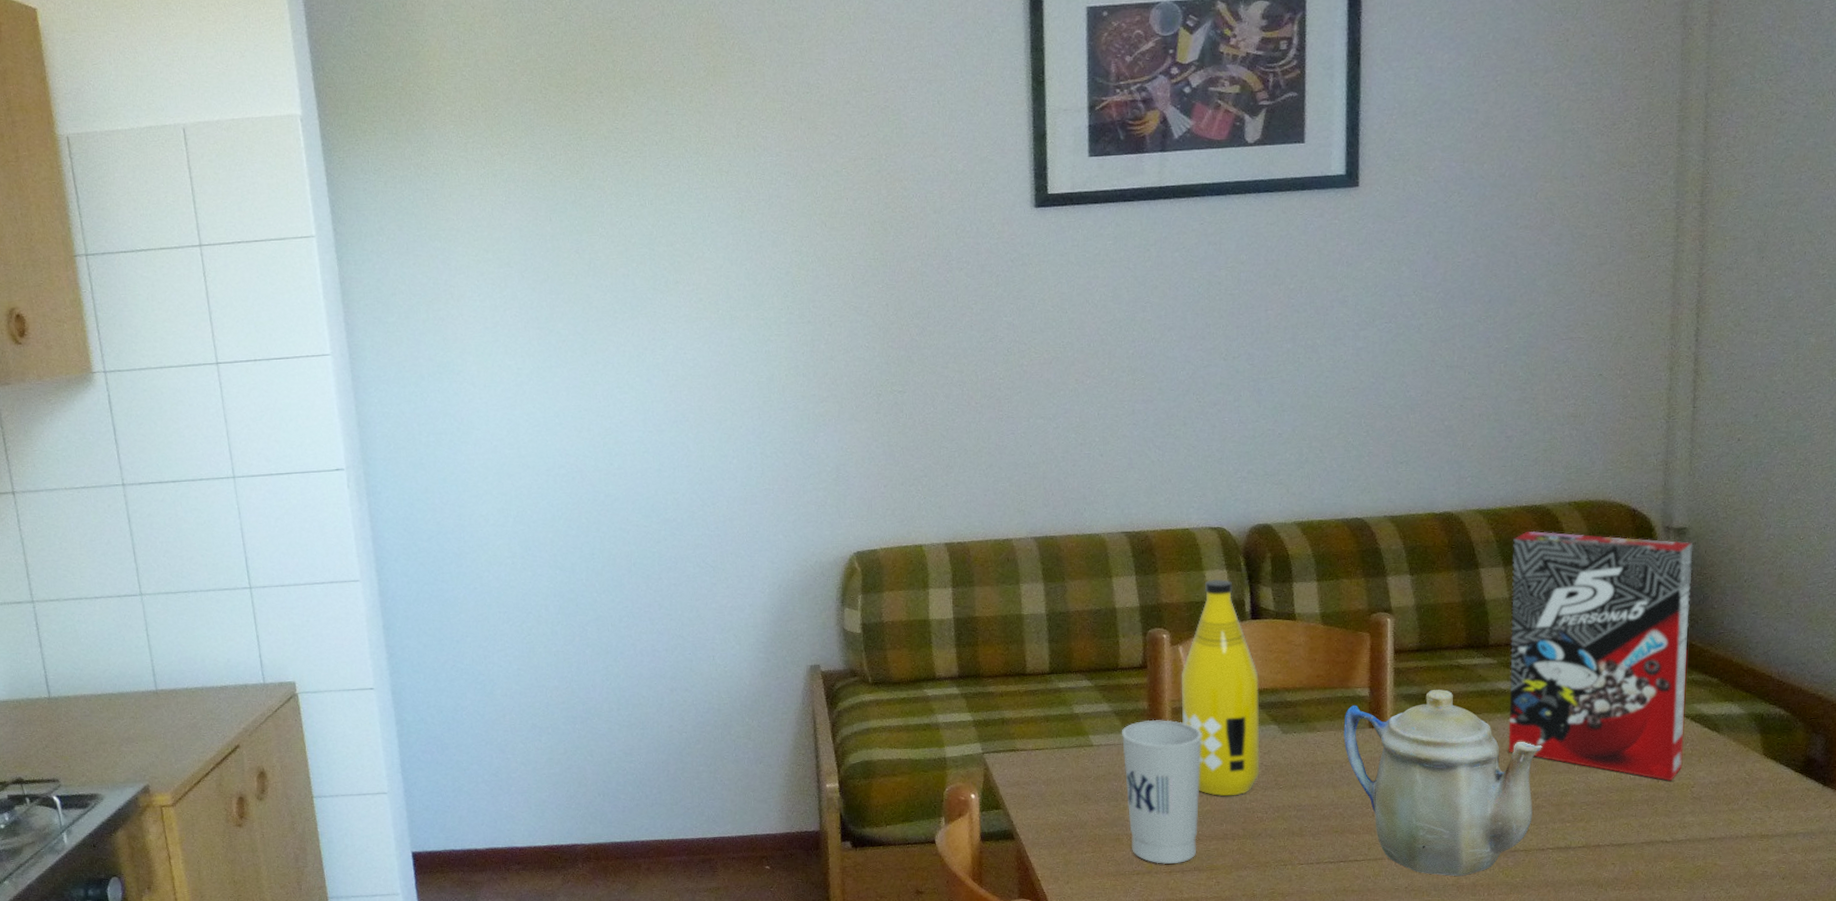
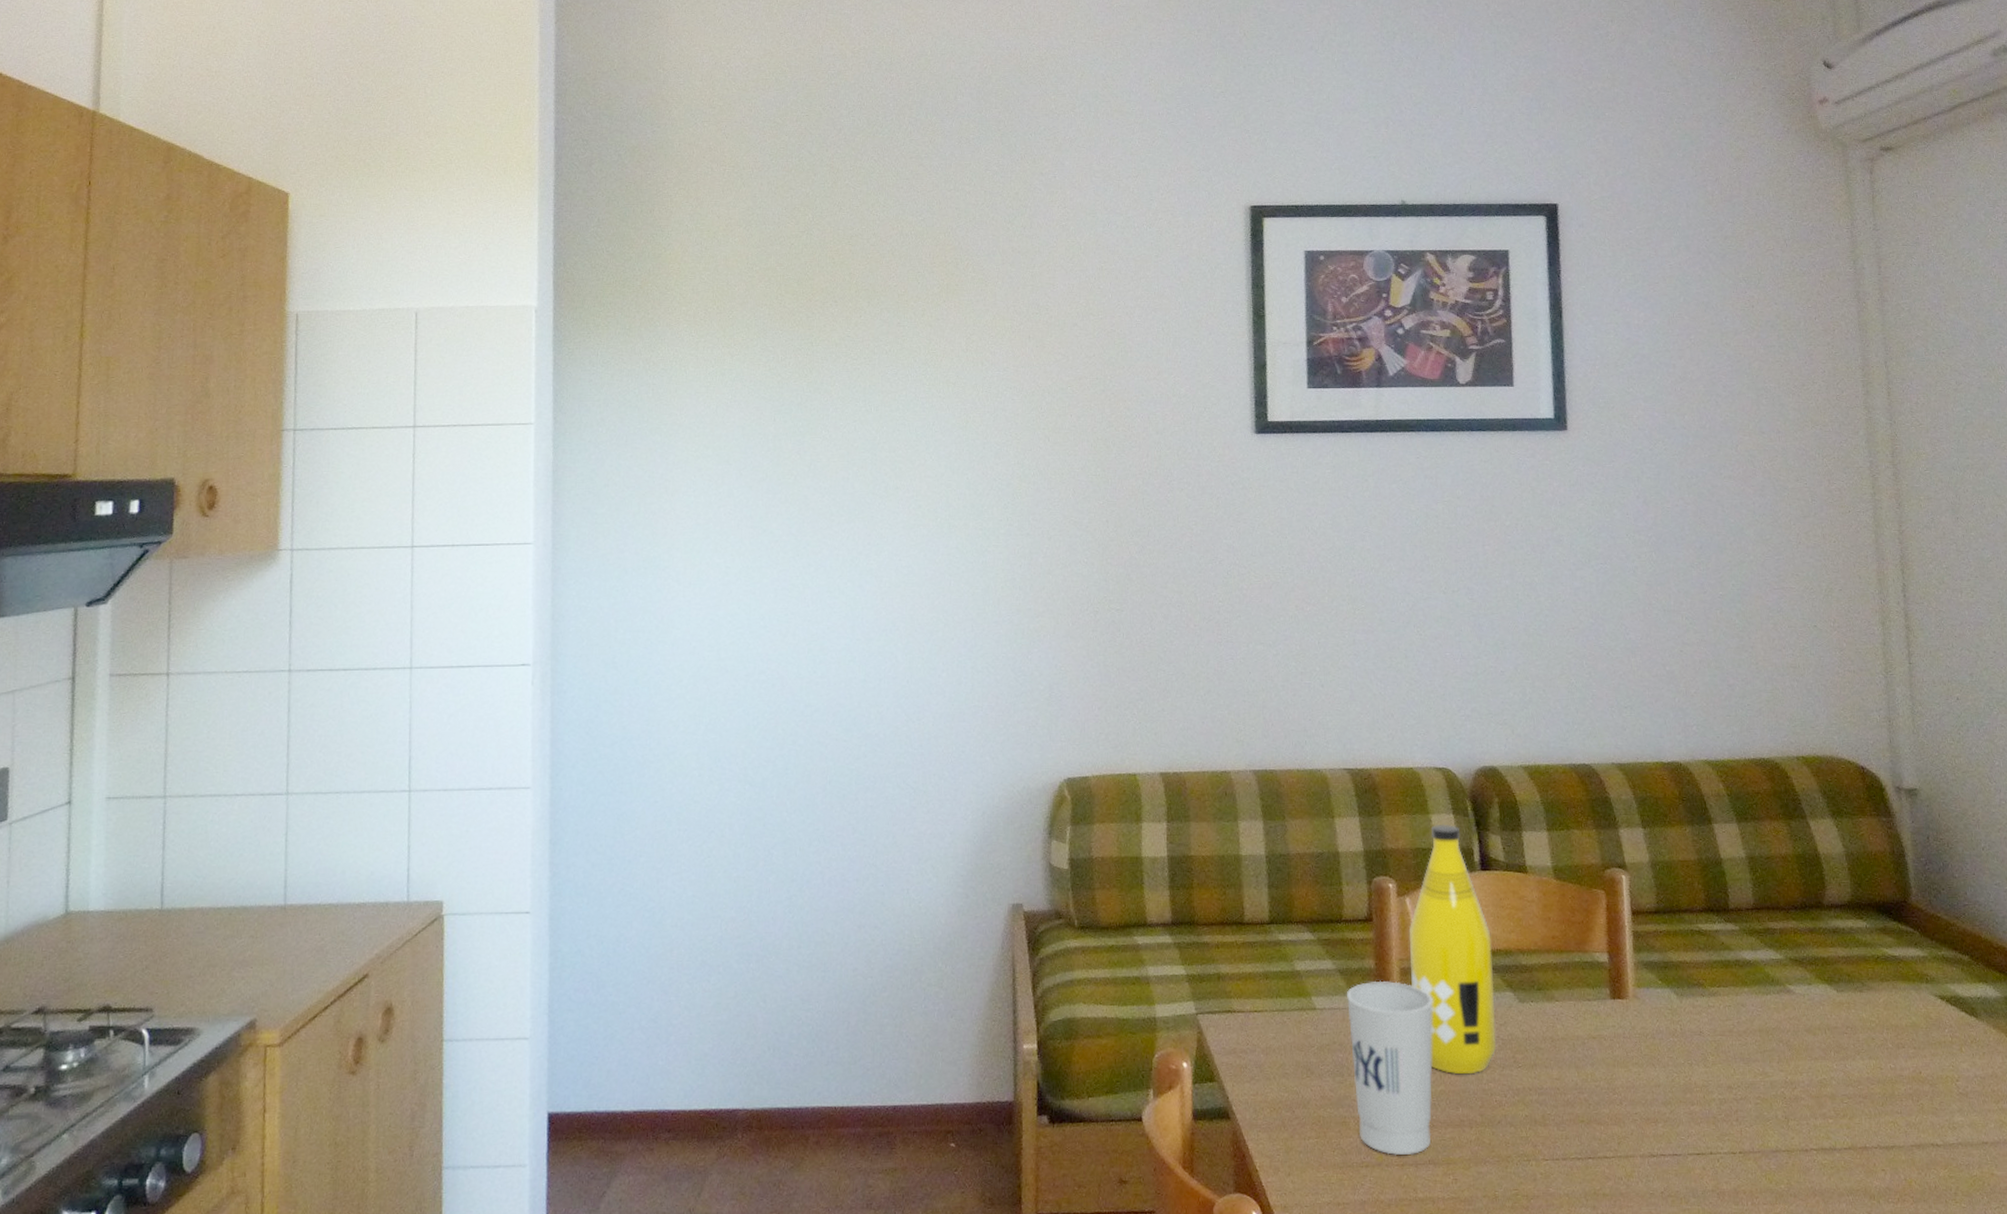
teapot: present [1343,689,1542,877] -> none [1583,958,1795,1181]
cereal box: present [1508,531,1694,782] -> none [1744,785,1944,1074]

